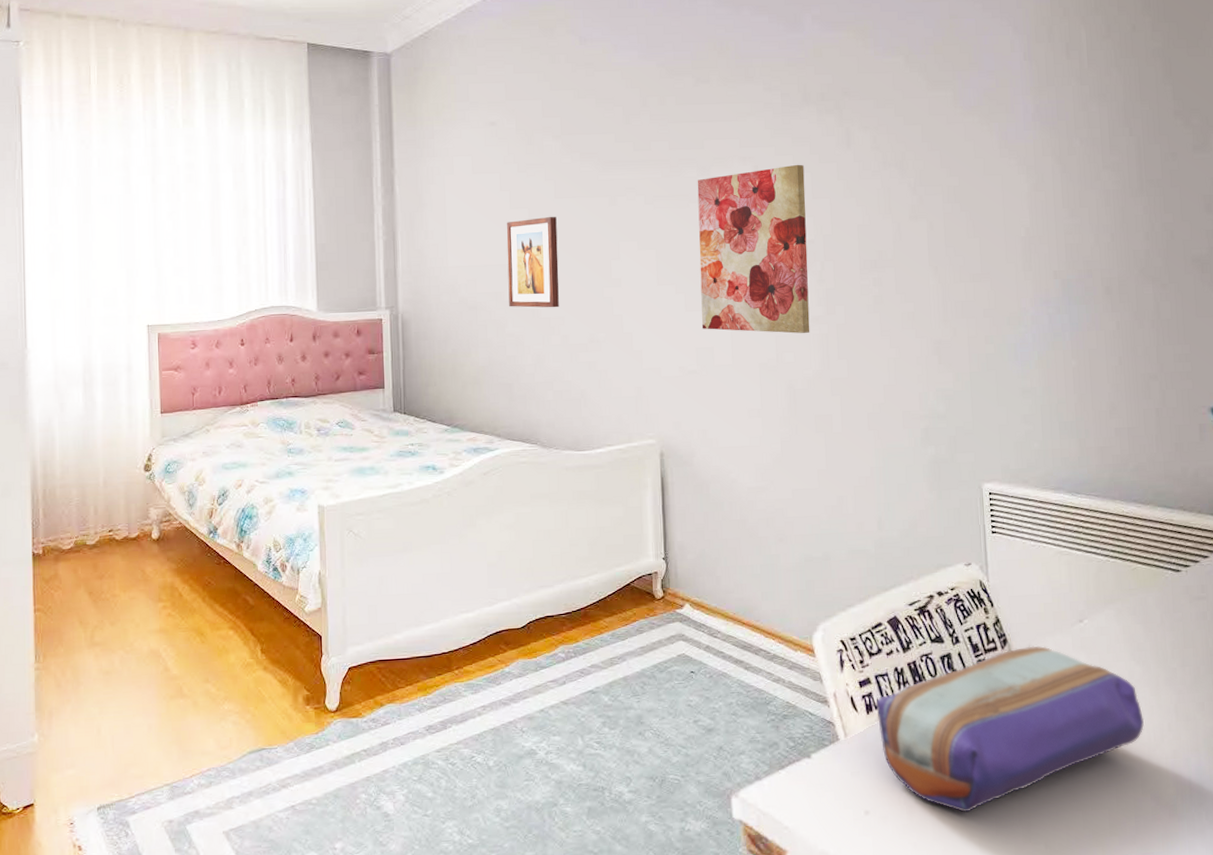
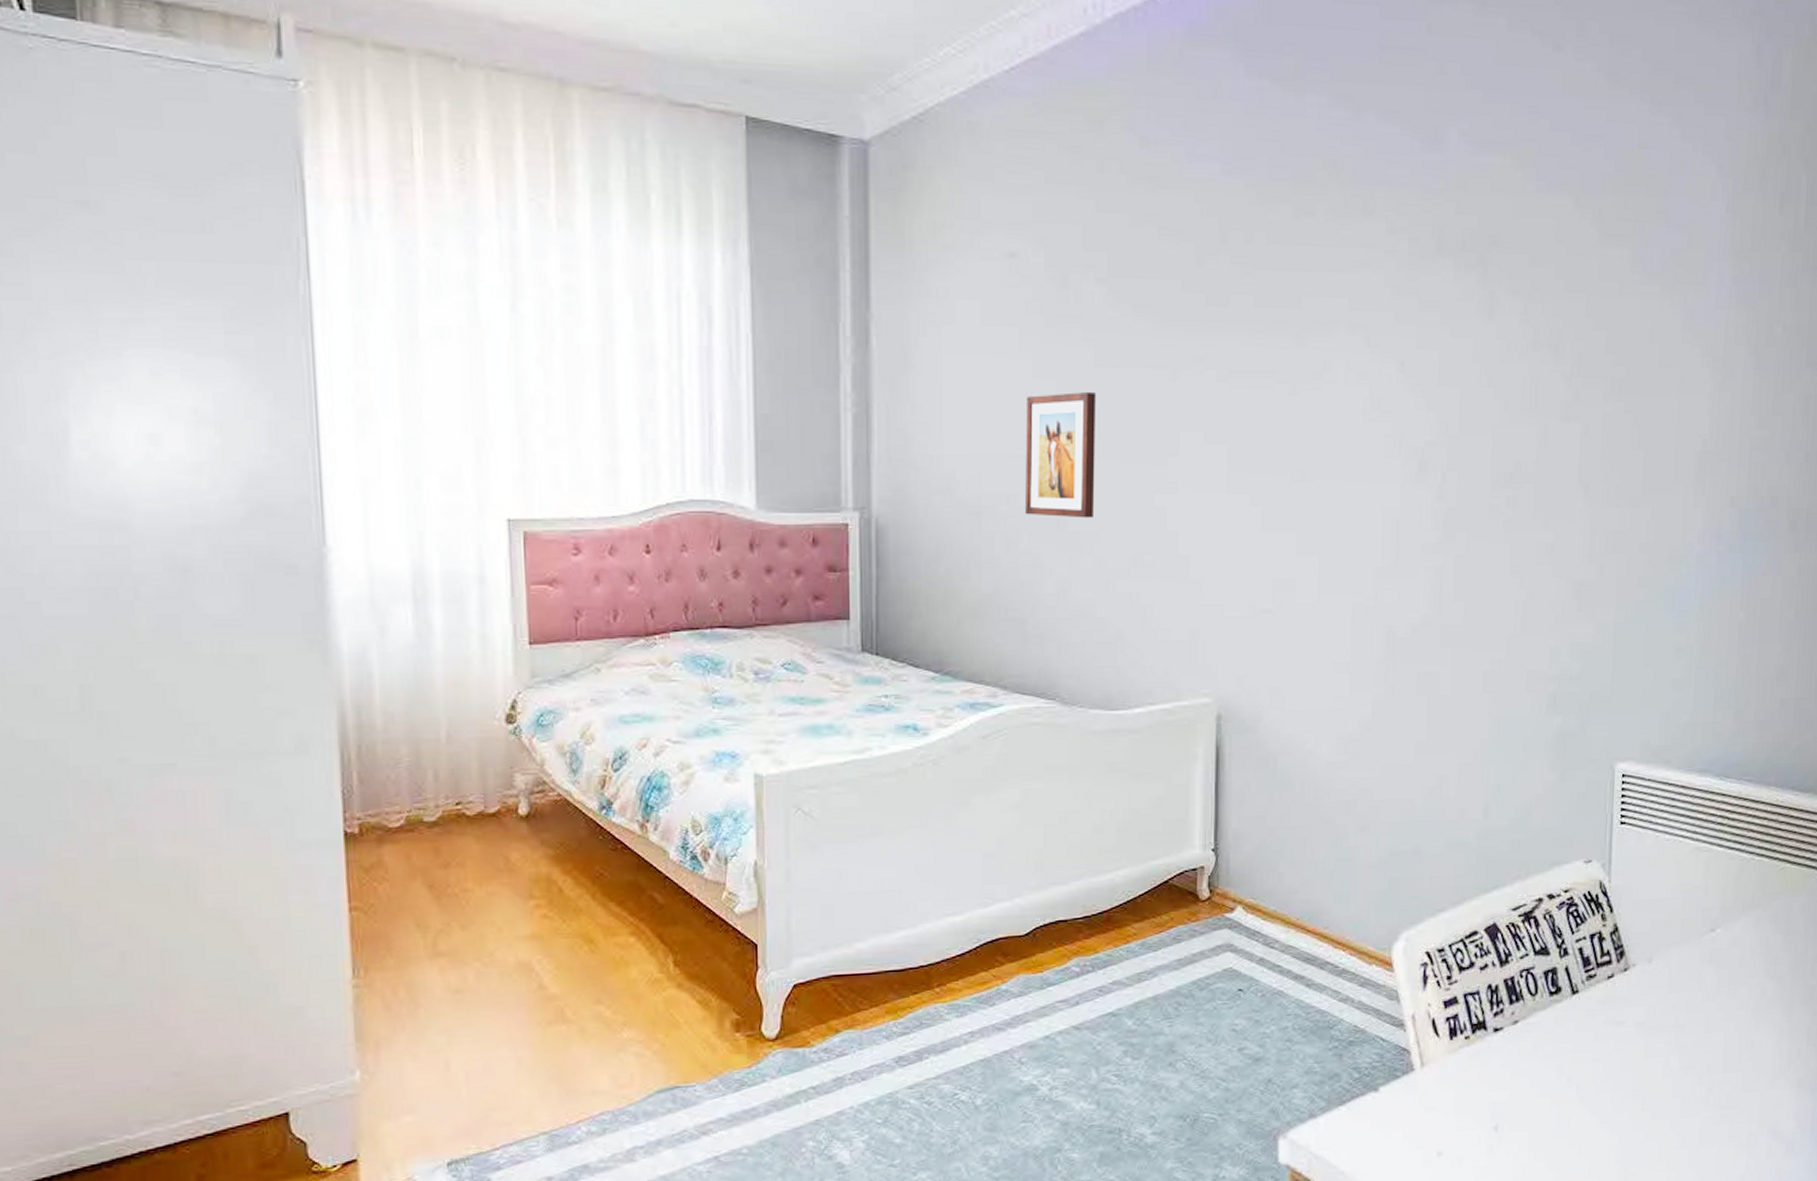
wall art: present [697,164,810,333] -> none [1281,337,1431,565]
pencil case: present [876,645,1144,813] -> none [1461,959,1771,1153]

